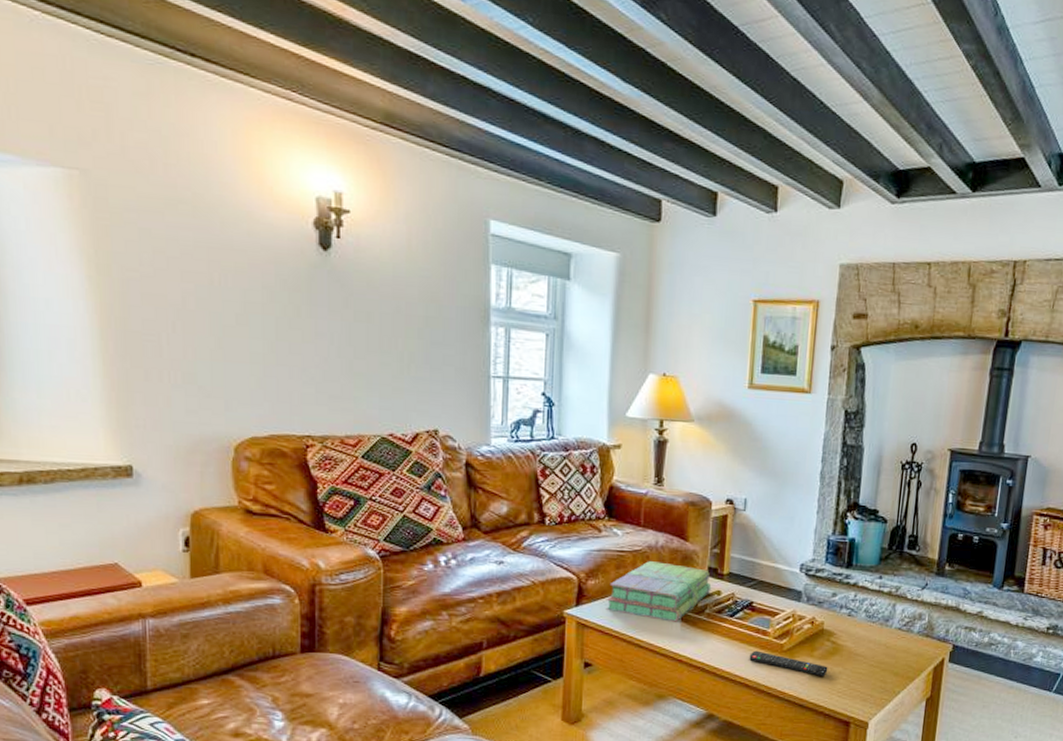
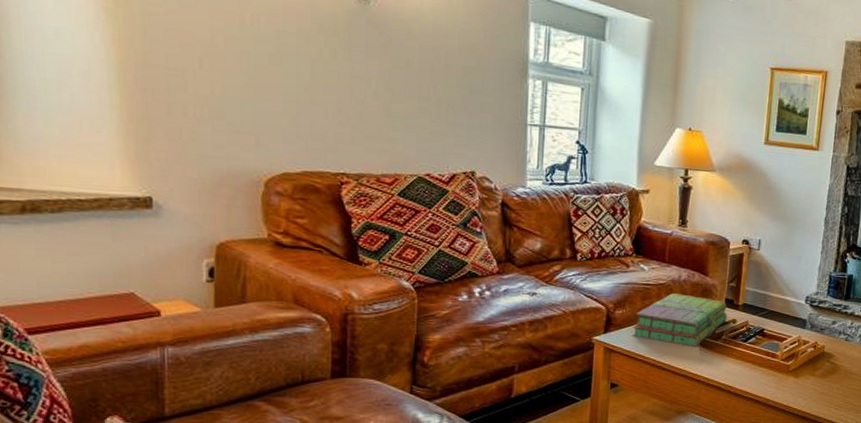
remote control: present [749,650,828,676] -> none [759,371,828,392]

